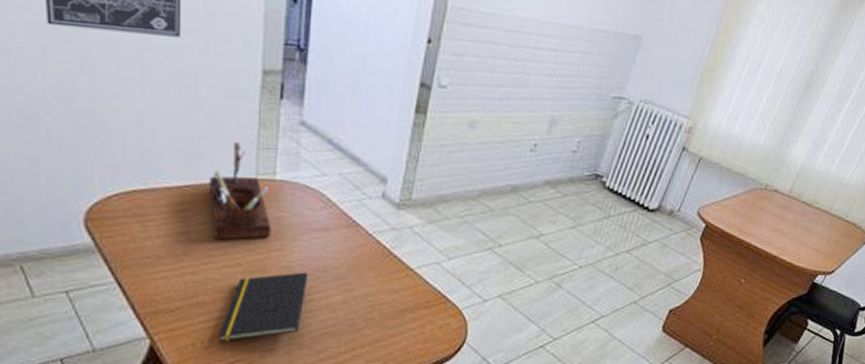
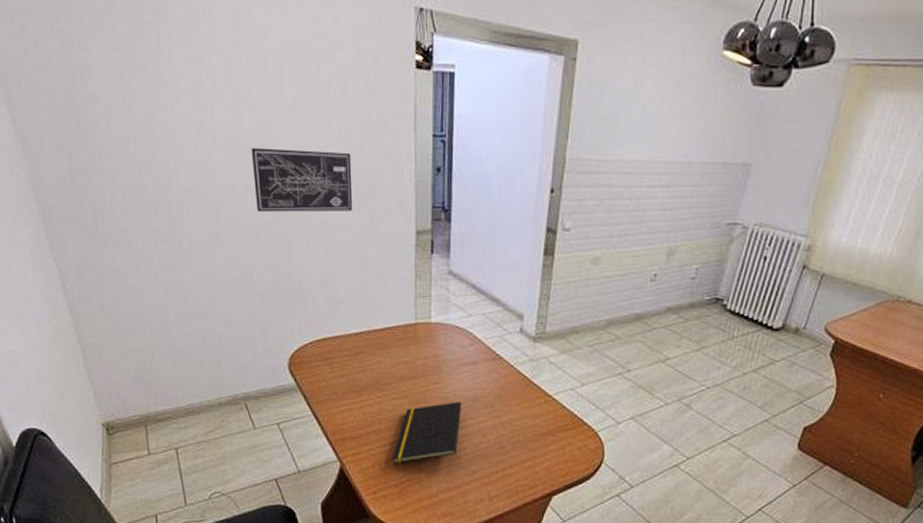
desk organizer: present [209,142,271,240] -> none [379,293,429,376]

